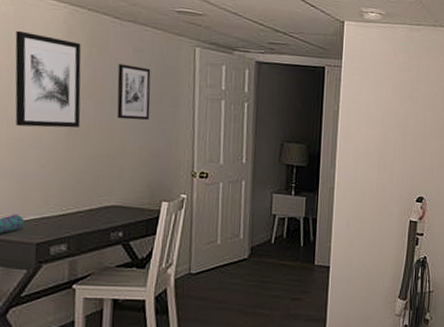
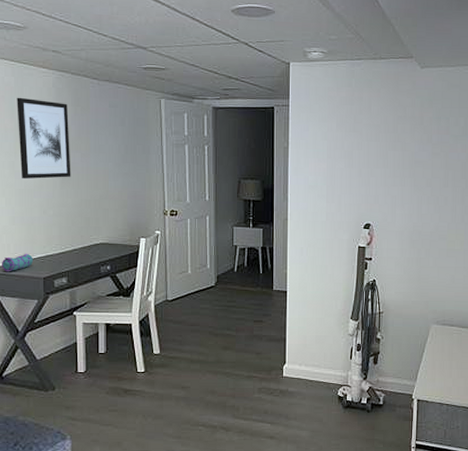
wall art: present [116,64,151,120] -> none [98,119,126,168]

